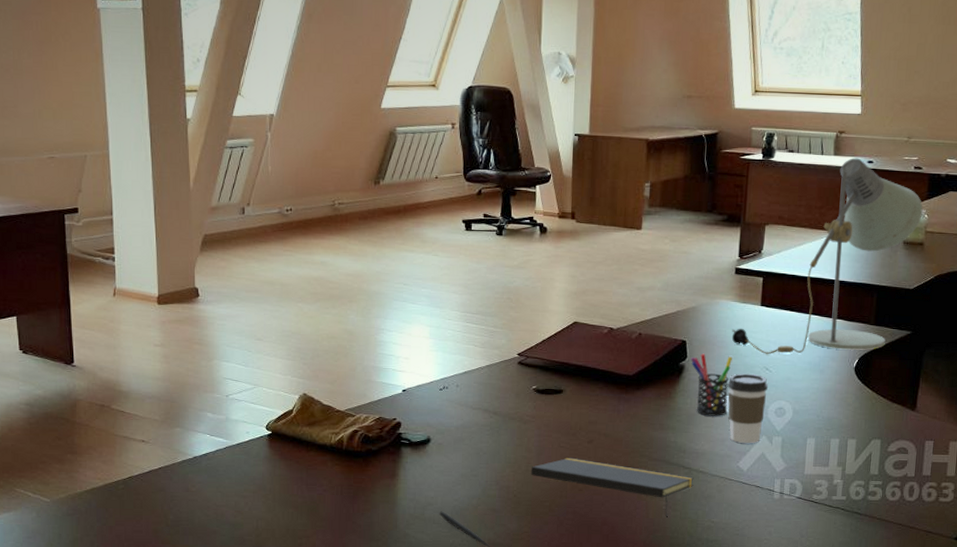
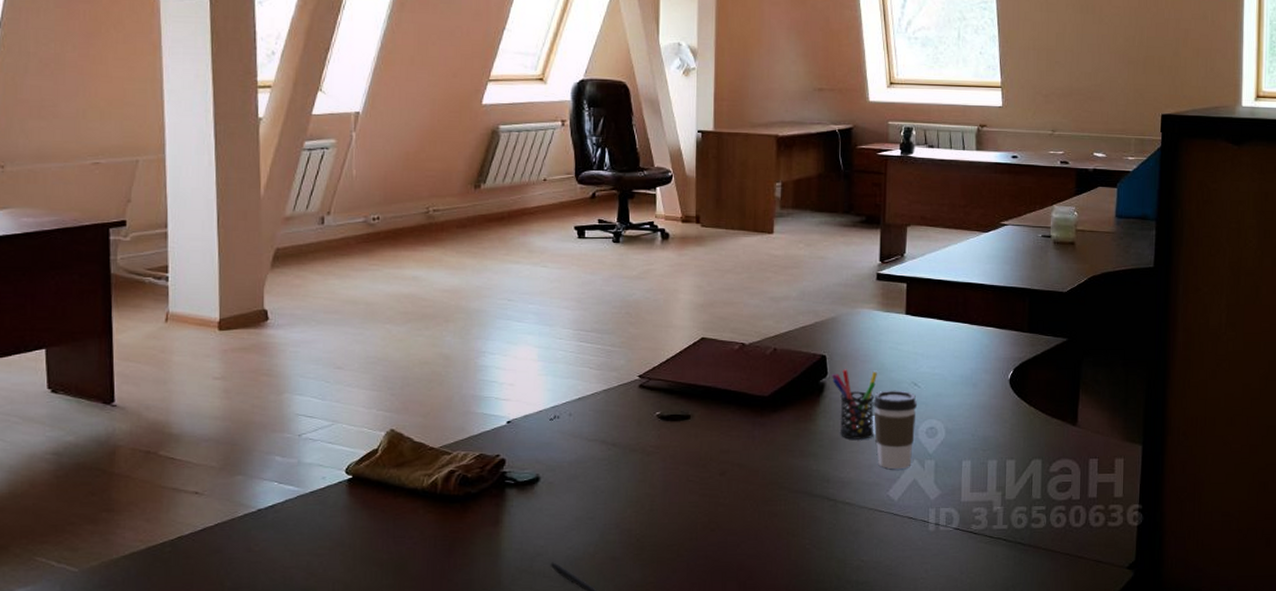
notepad: present [530,457,694,517] -> none [655,493,840,558]
desk lamp: present [731,158,923,354] -> none [875,152,1072,368]

